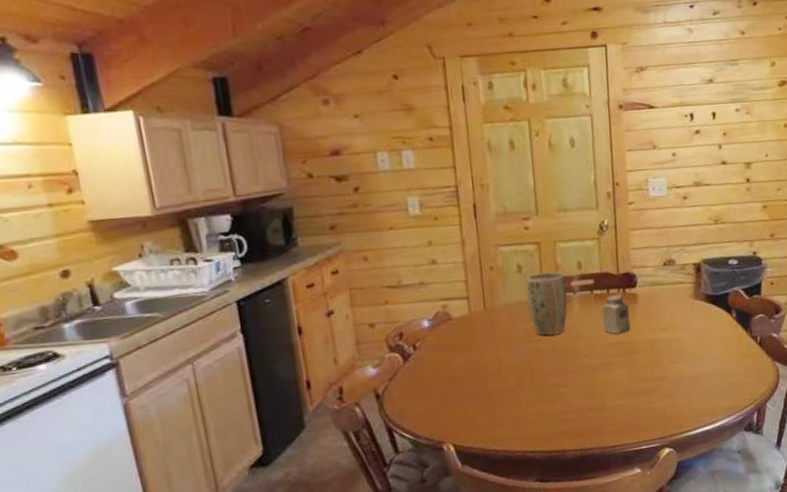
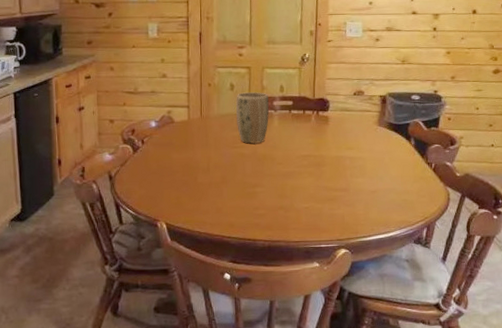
salt shaker: present [602,294,631,334] -> none [297,116,321,148]

